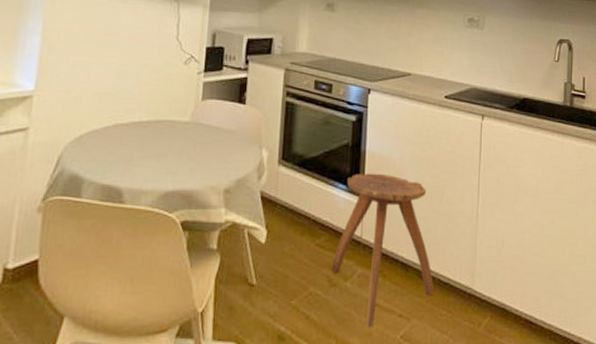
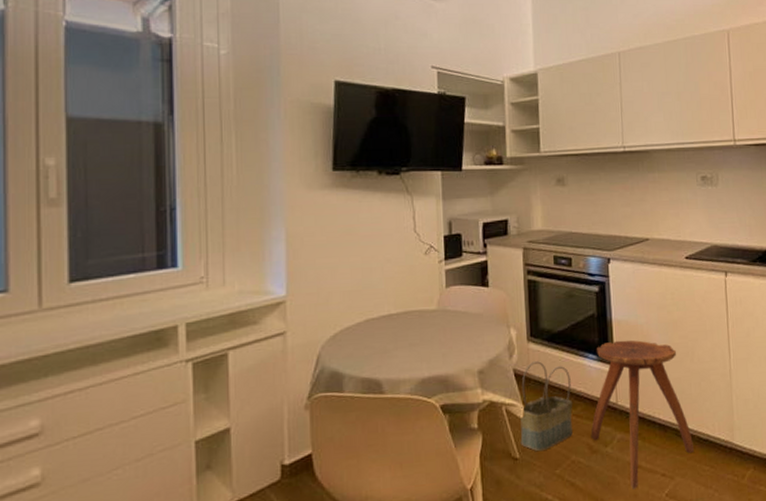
basket: none [259,186,318,280] -> present [519,361,573,452]

